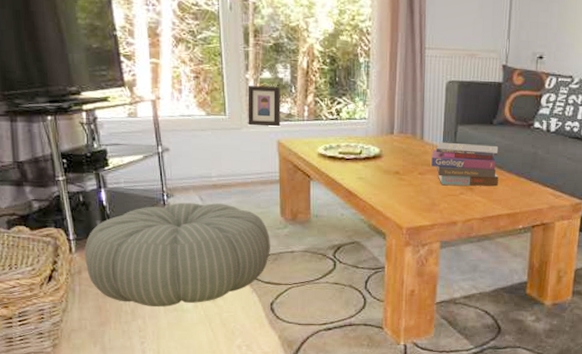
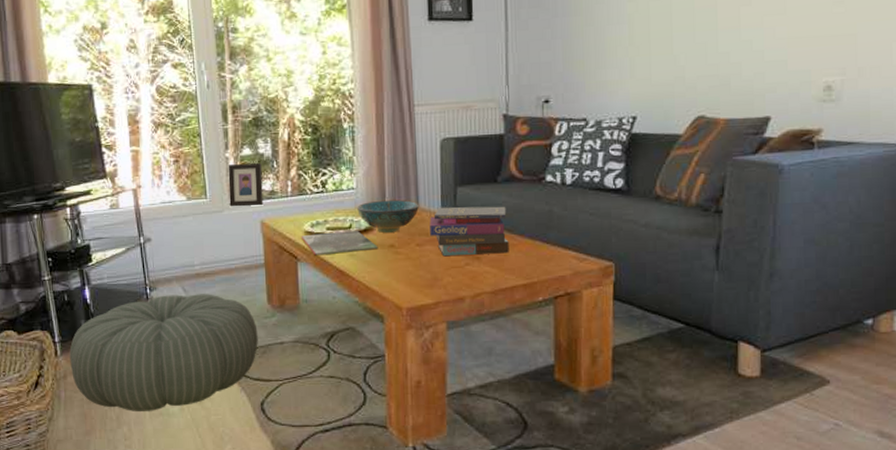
magazine: none [314,156,385,177] -> present [300,230,378,256]
decorative bowl: none [368,131,423,161] -> present [357,199,419,233]

